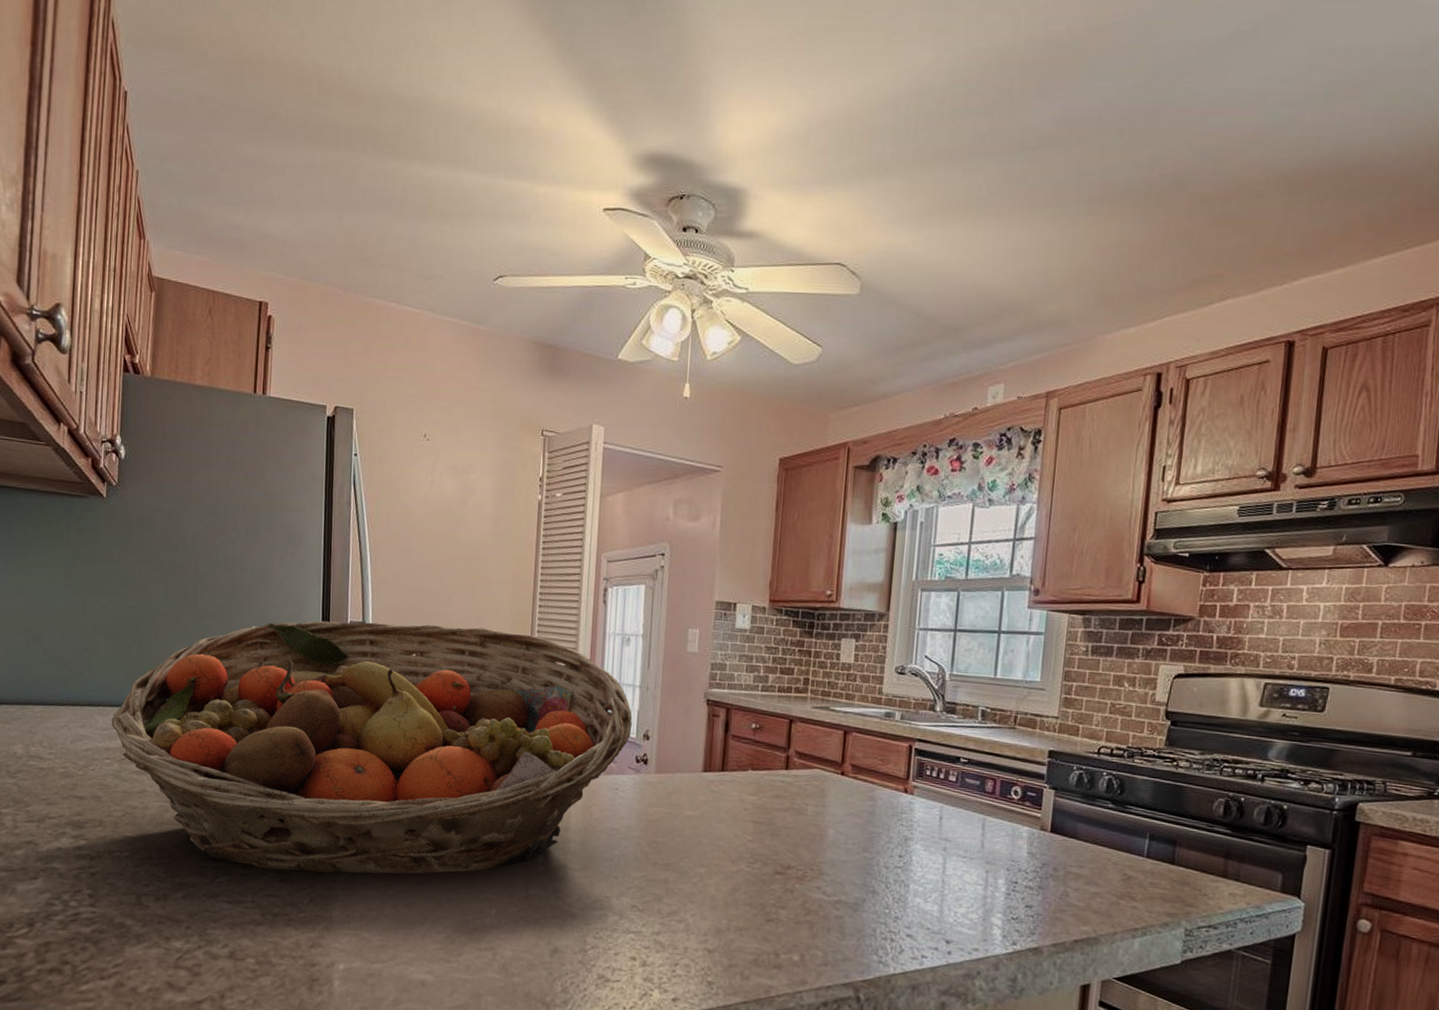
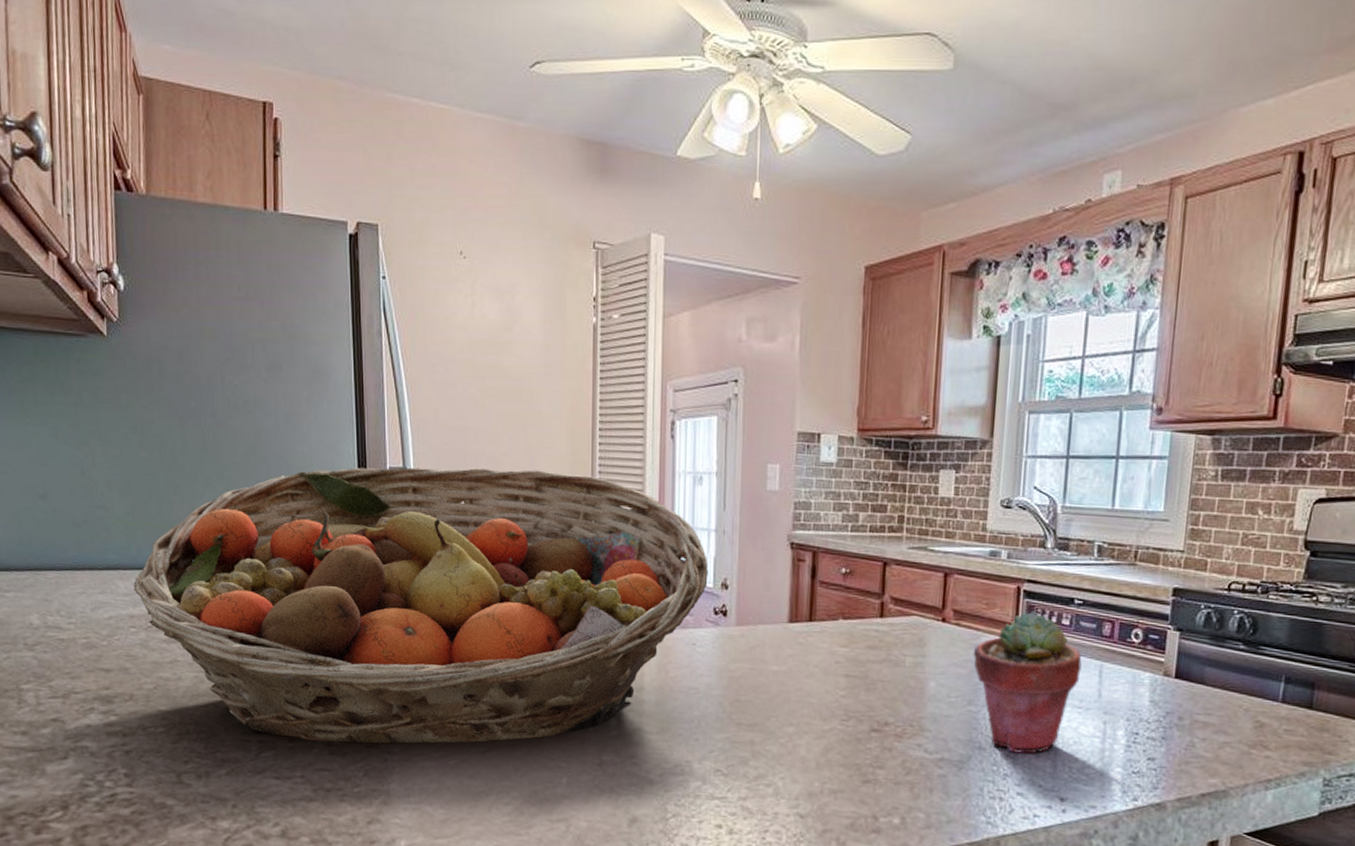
potted succulent: none [868,767,967,899] -> present [973,611,1082,754]

